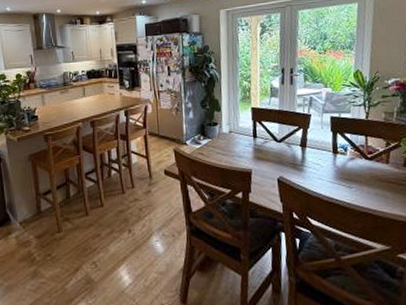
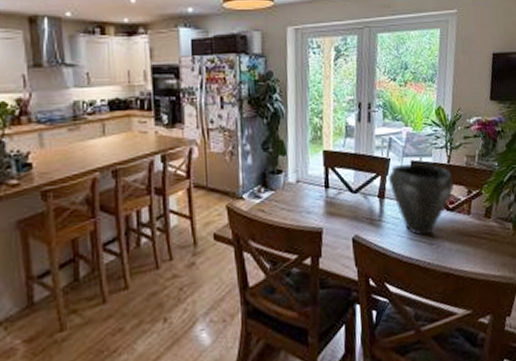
vase: none [310,119,373,180] -> present [389,163,455,236]

